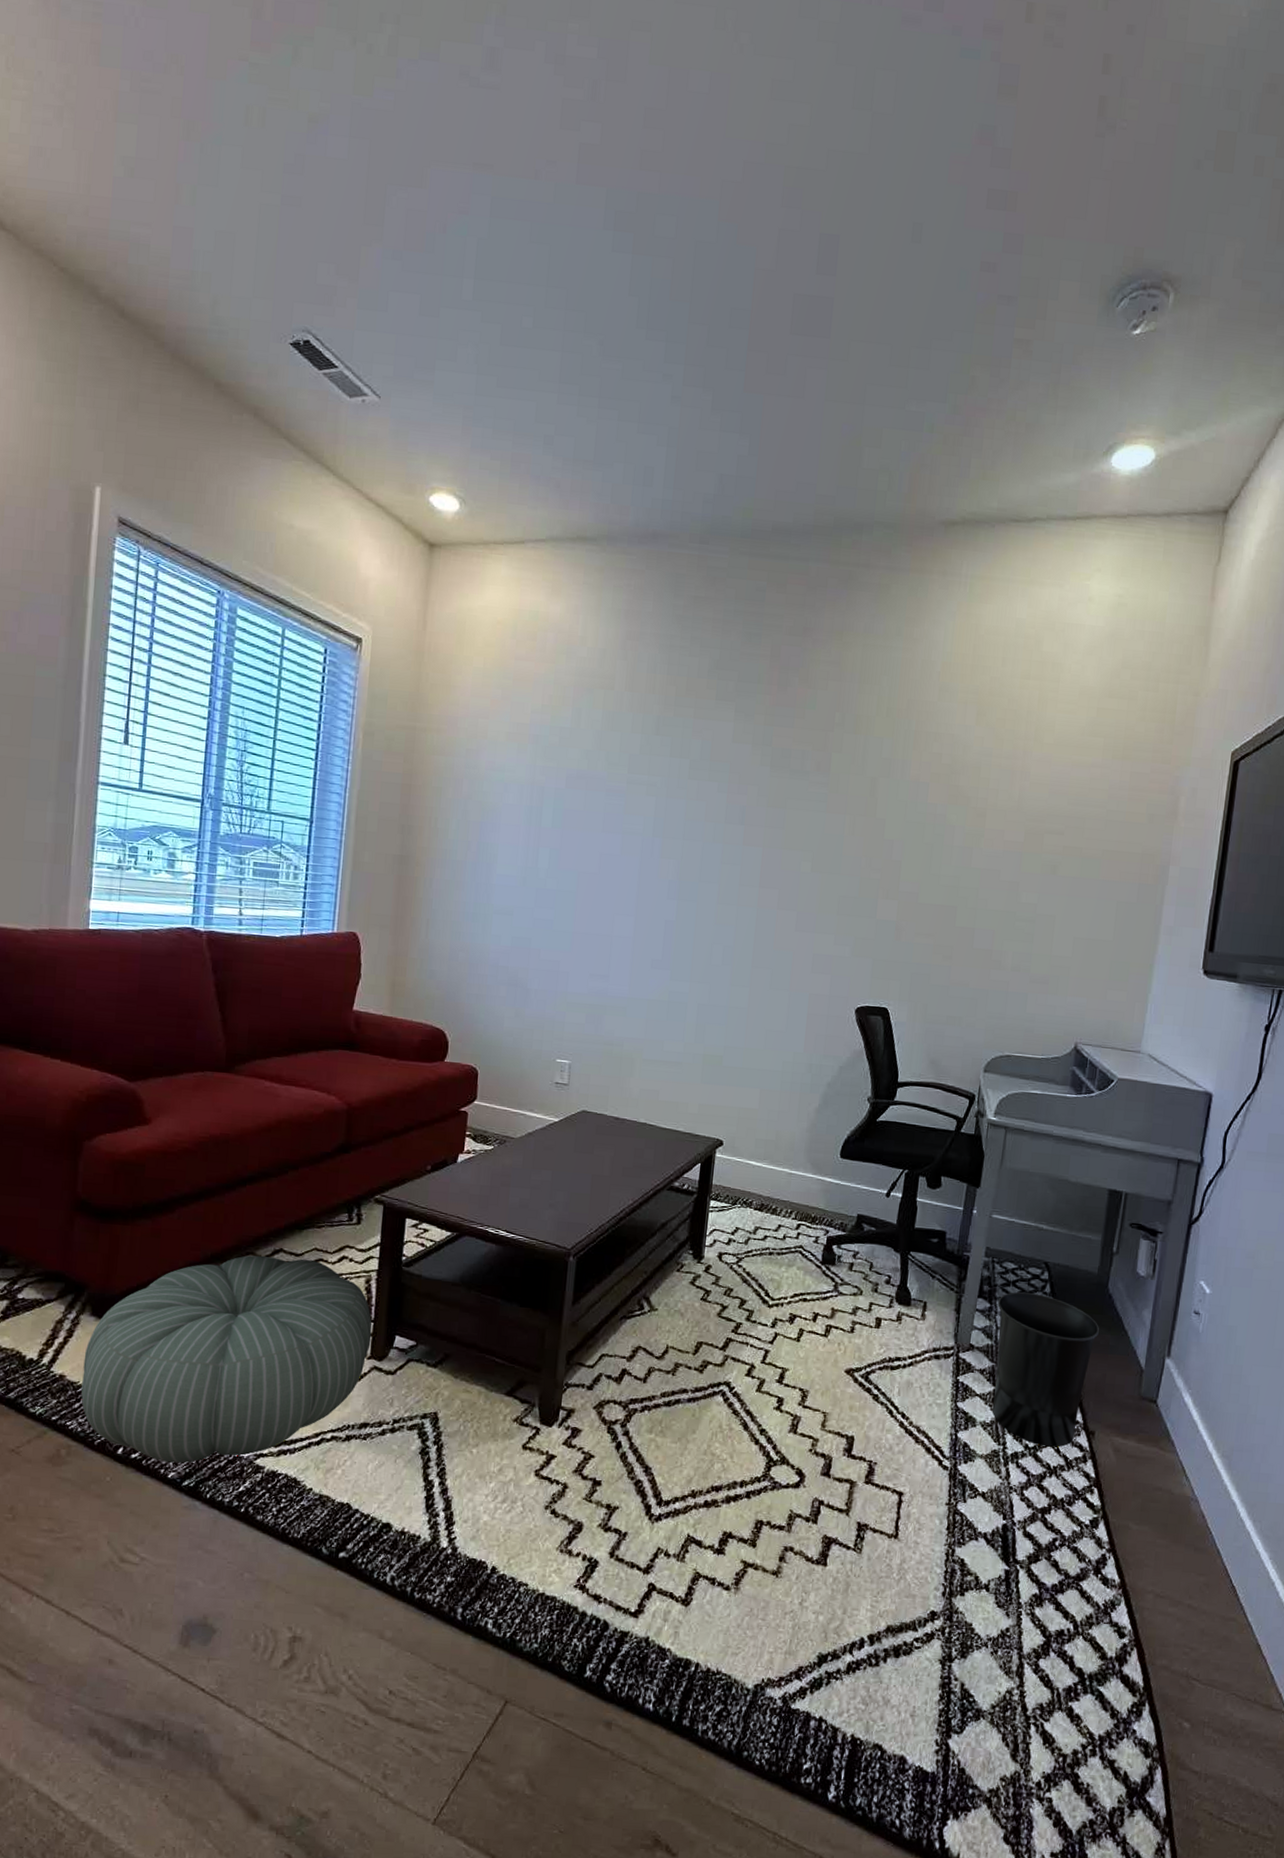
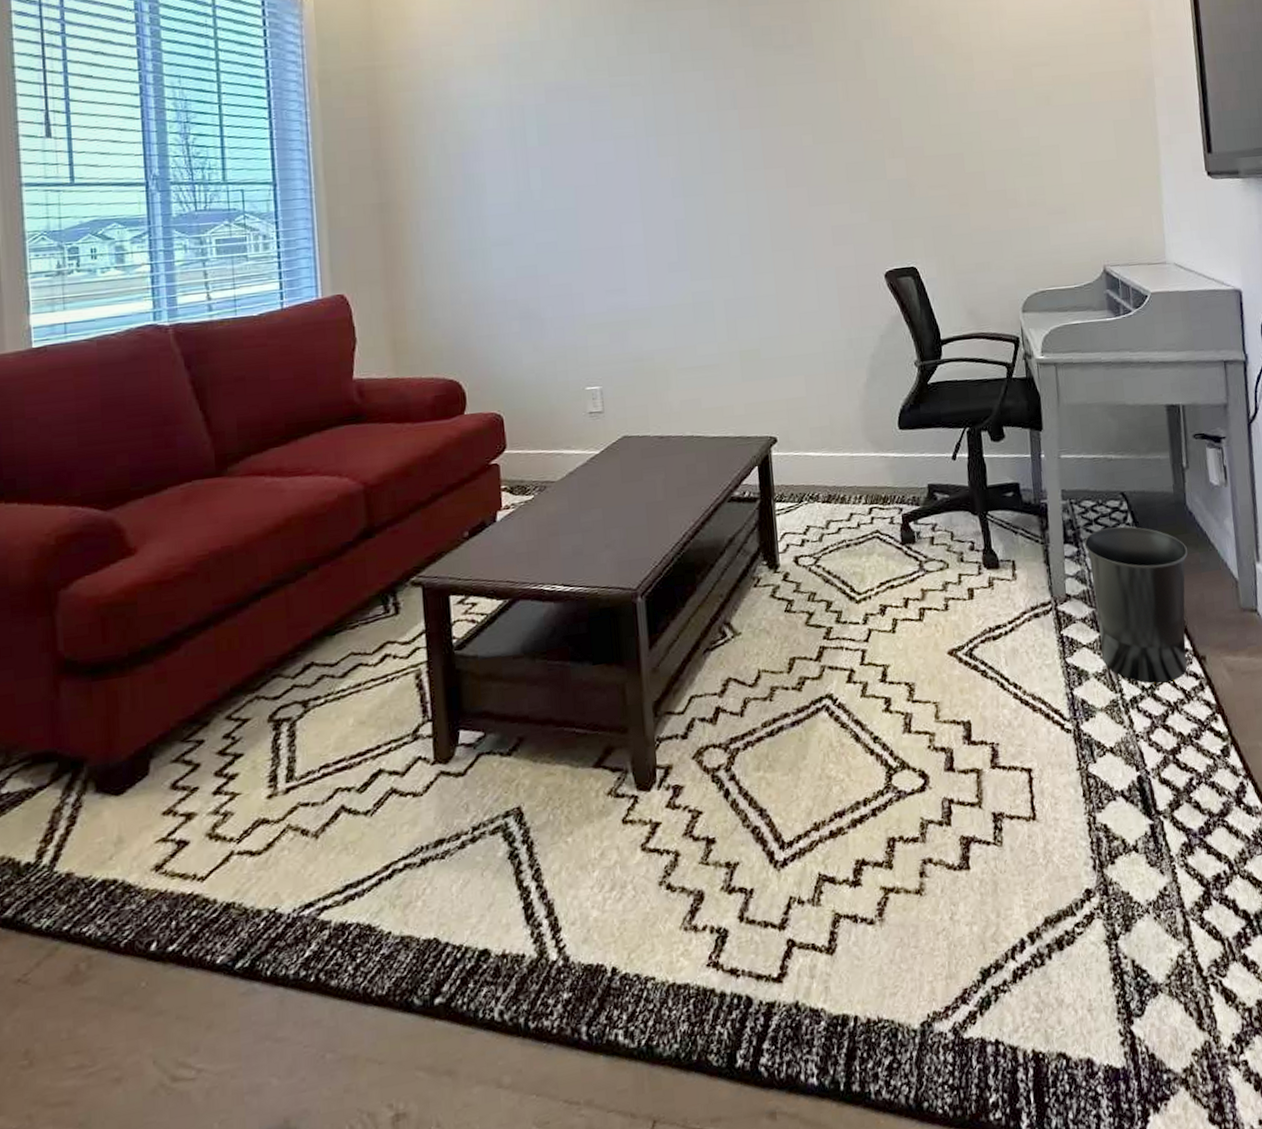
pouf: present [81,1255,373,1464] -> none [93,667,433,946]

